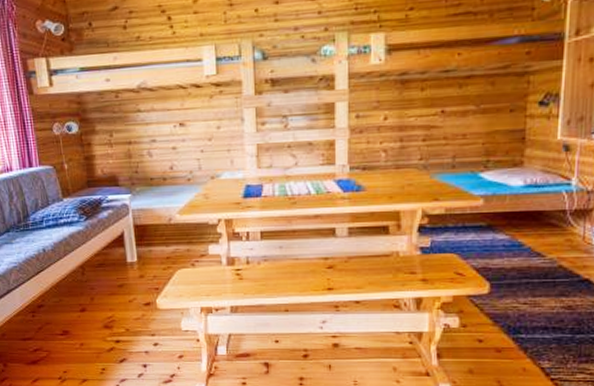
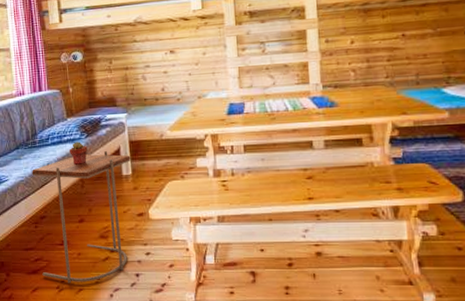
side table: none [25,235,136,374] -> present [32,150,131,283]
potted succulent: none [67,225,87,250] -> present [70,142,88,165]

